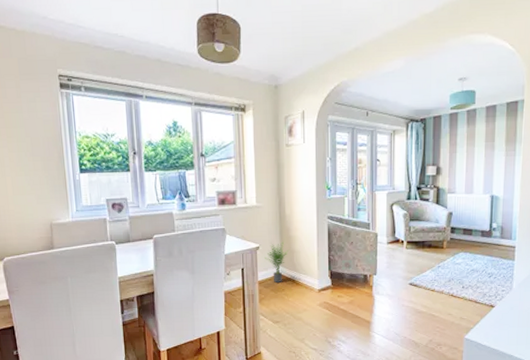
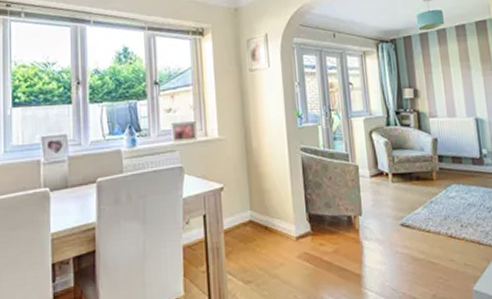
potted plant: present [264,243,288,283] -> none [230,181,258,231]

